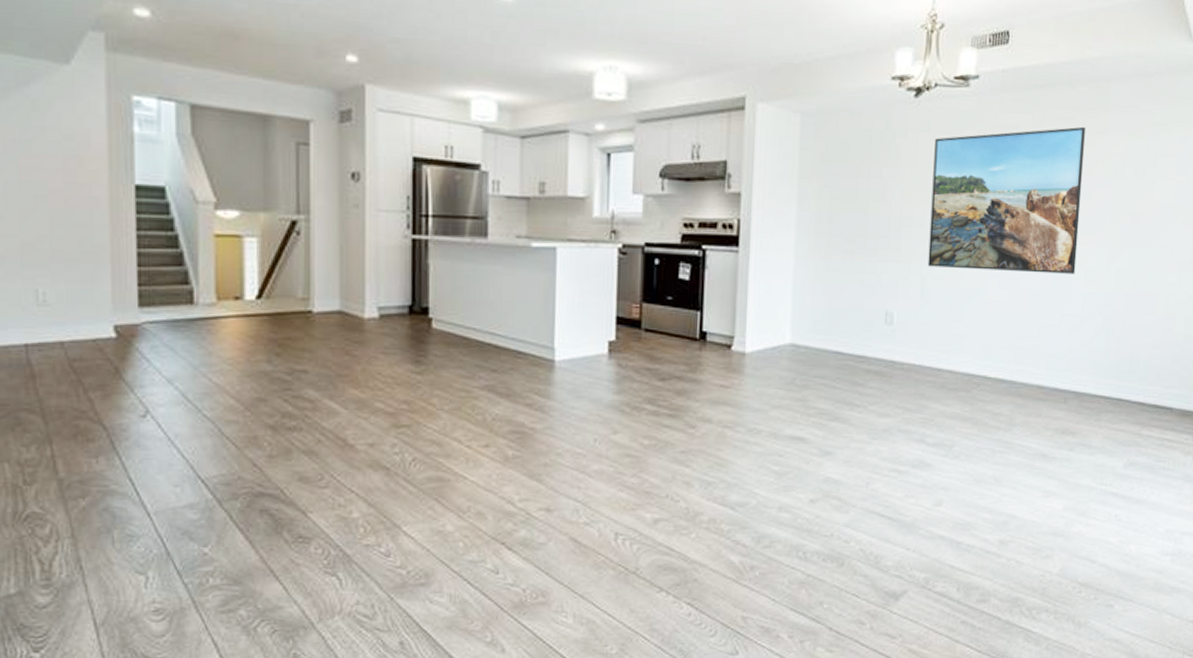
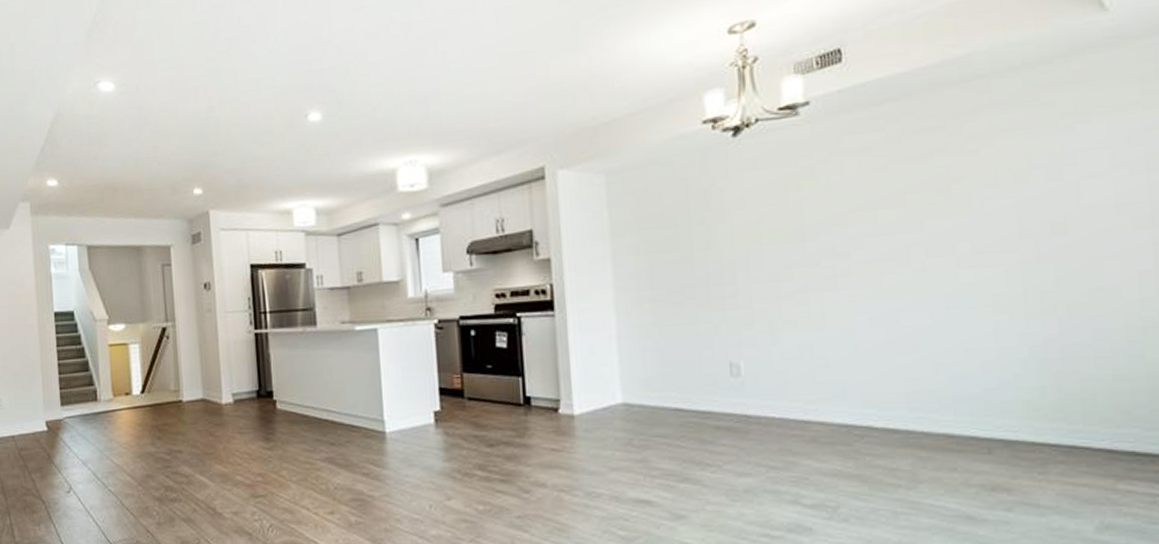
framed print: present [927,126,1086,274] -> none [764,133,978,311]

